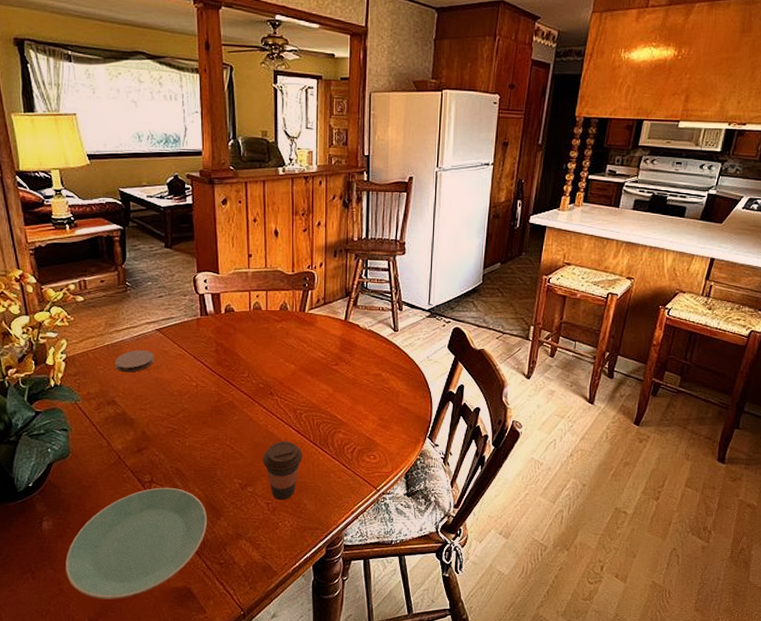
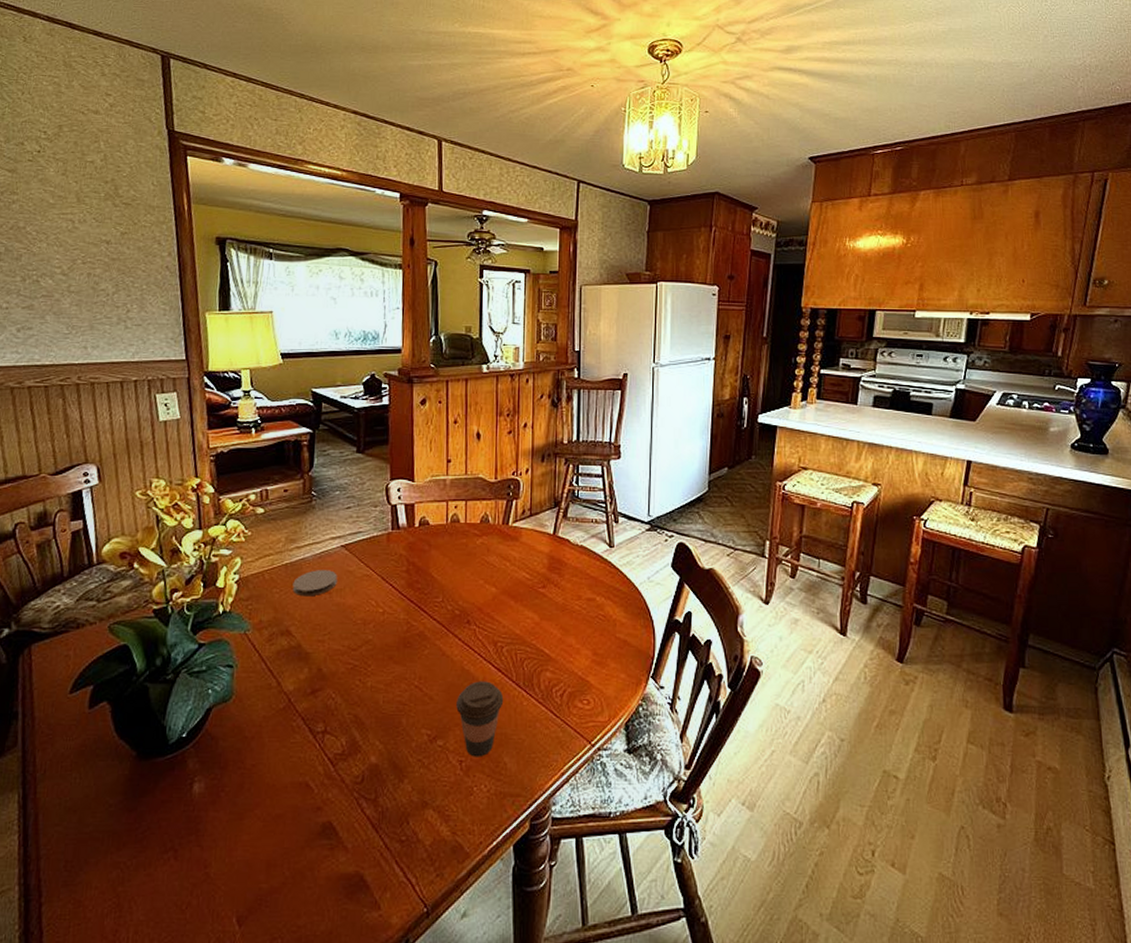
plate: present [65,487,207,600] -> none [215,739,388,889]

